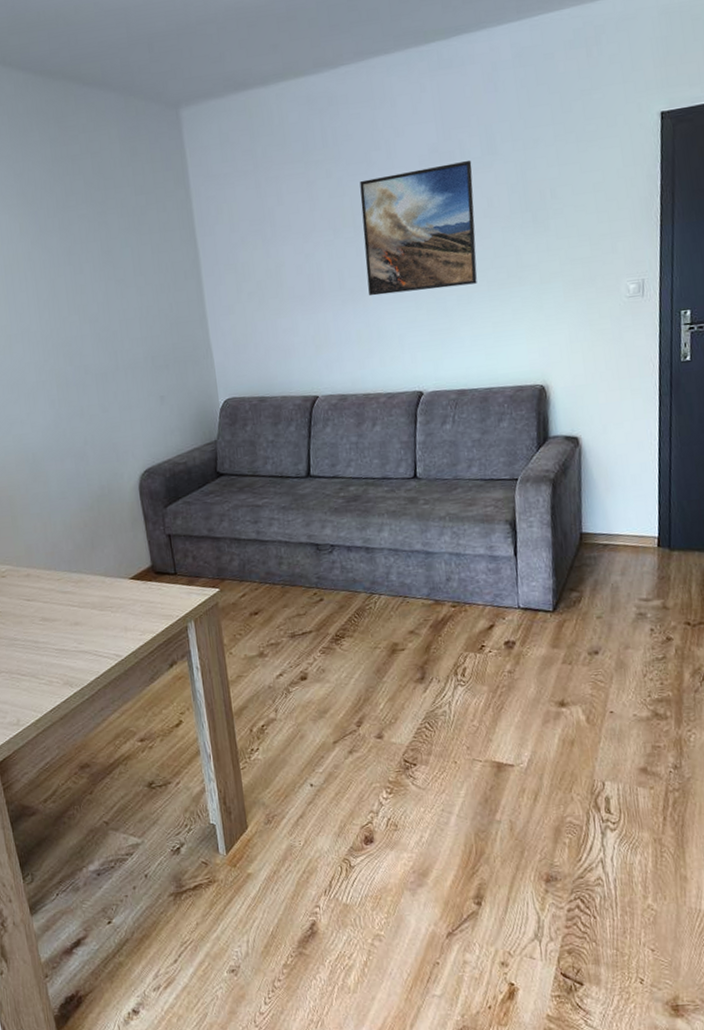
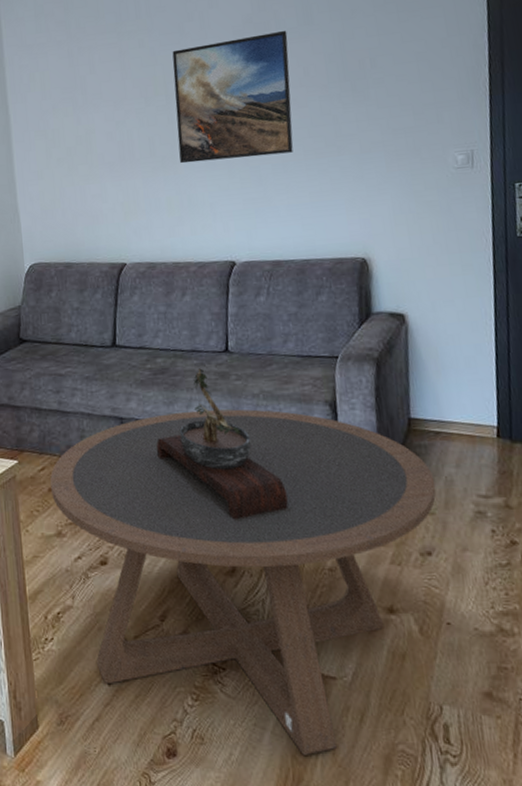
coffee table: none [251,531,603,833] -> present [50,409,436,755]
bonsai tree: none [350,494,472,633] -> present [156,368,289,520]

